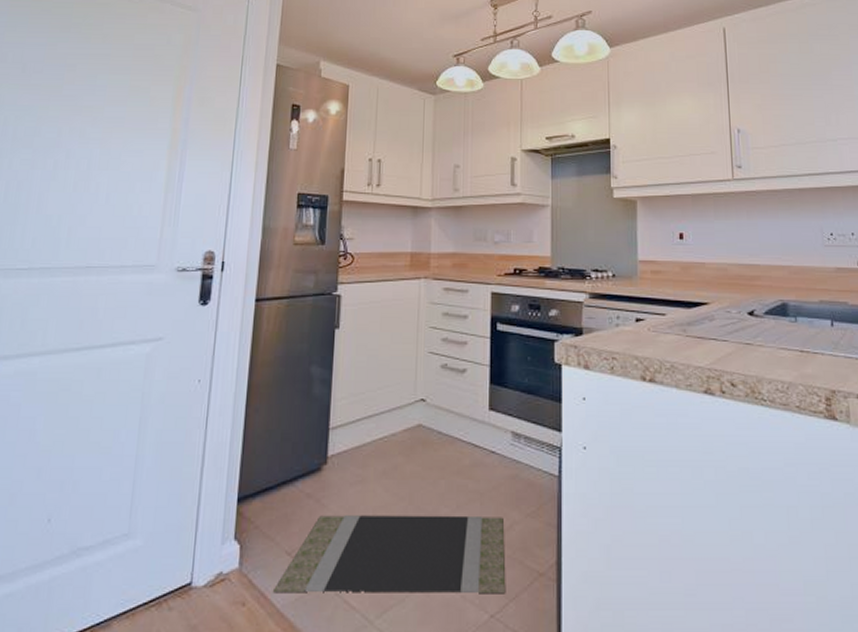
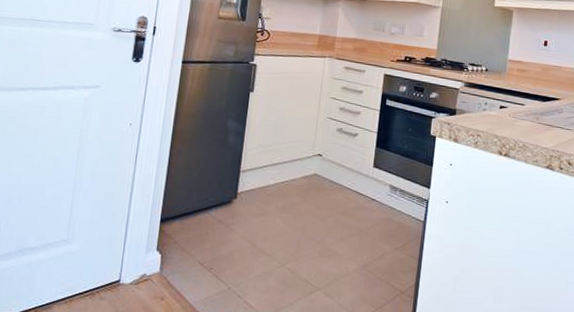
doormat: present [272,515,506,594] -> none [186,237,377,305]

